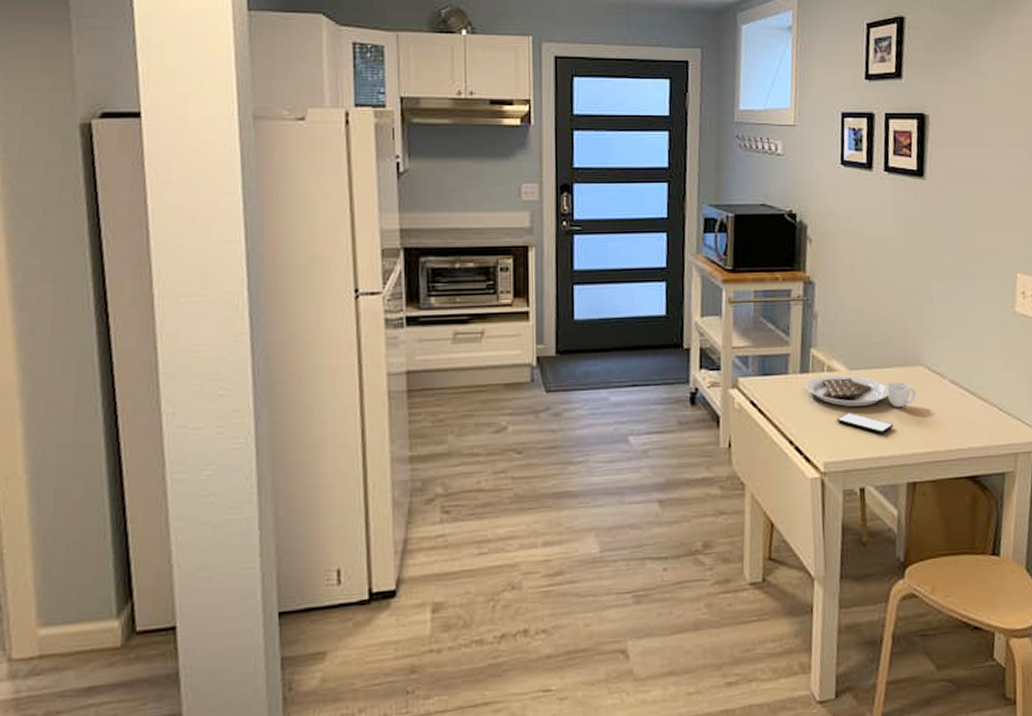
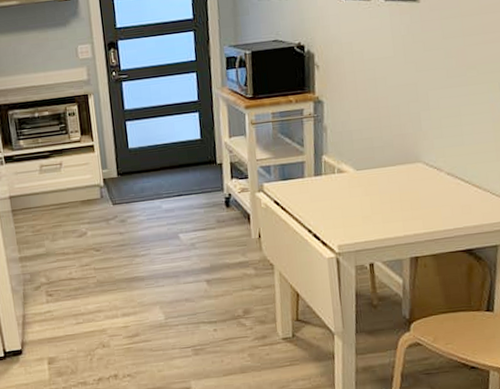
placemat: present [806,375,916,434] -> none [320,174,416,220]

